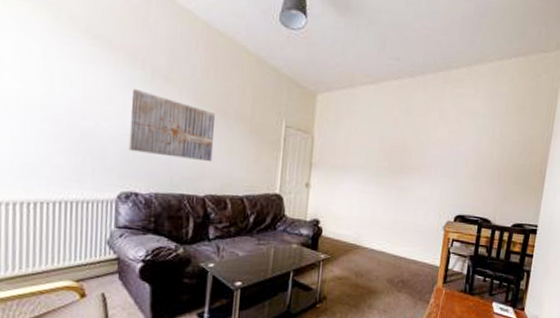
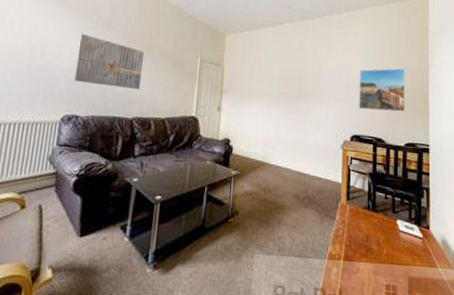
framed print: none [467,138,525,190] -> present [359,68,405,112]

